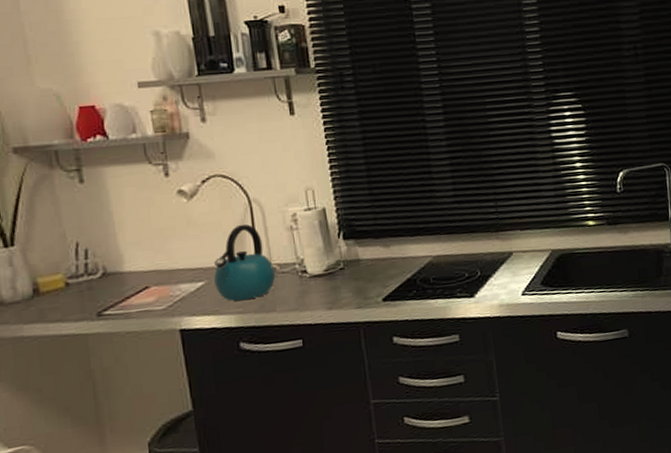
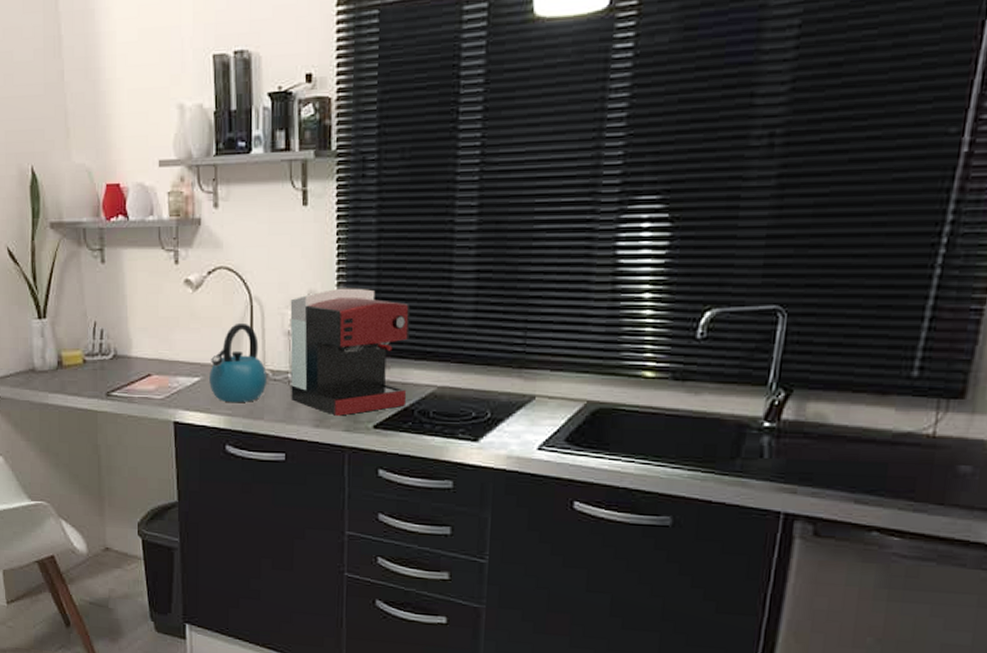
coffee maker: none [289,181,408,296] -> present [290,288,411,416]

